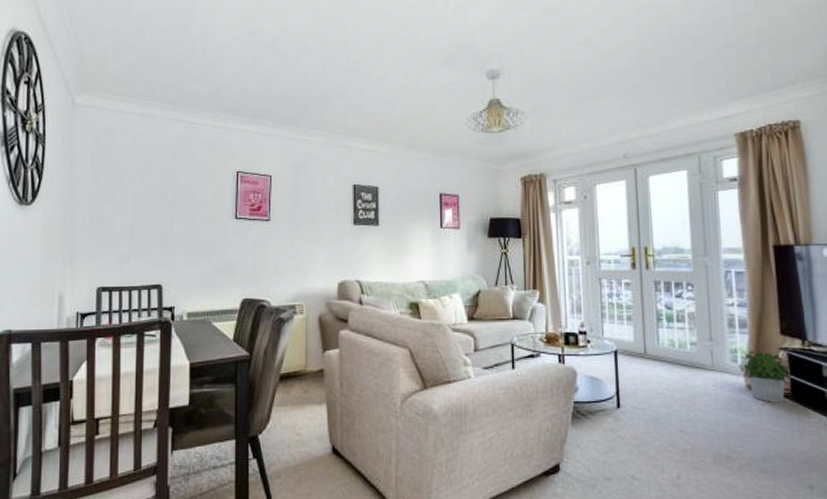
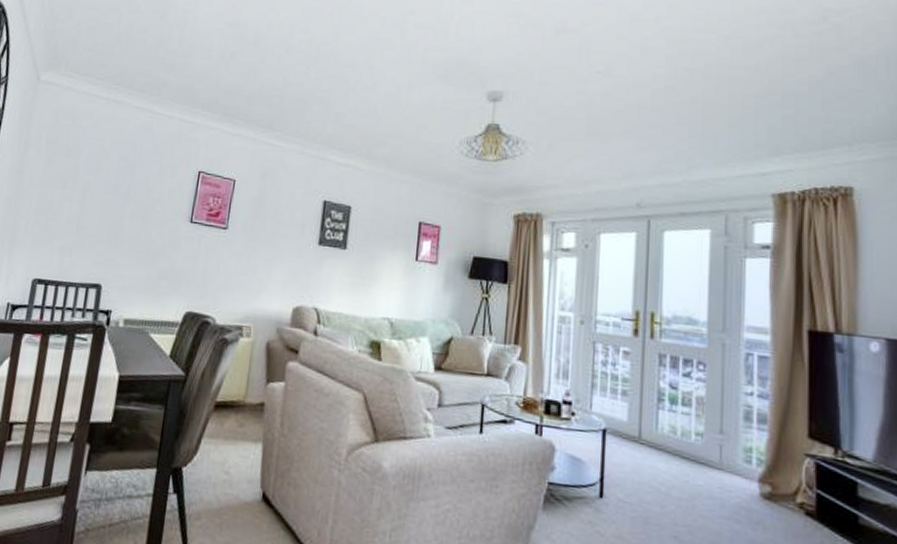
potted plant: present [739,349,791,403] -> none [753,451,818,521]

